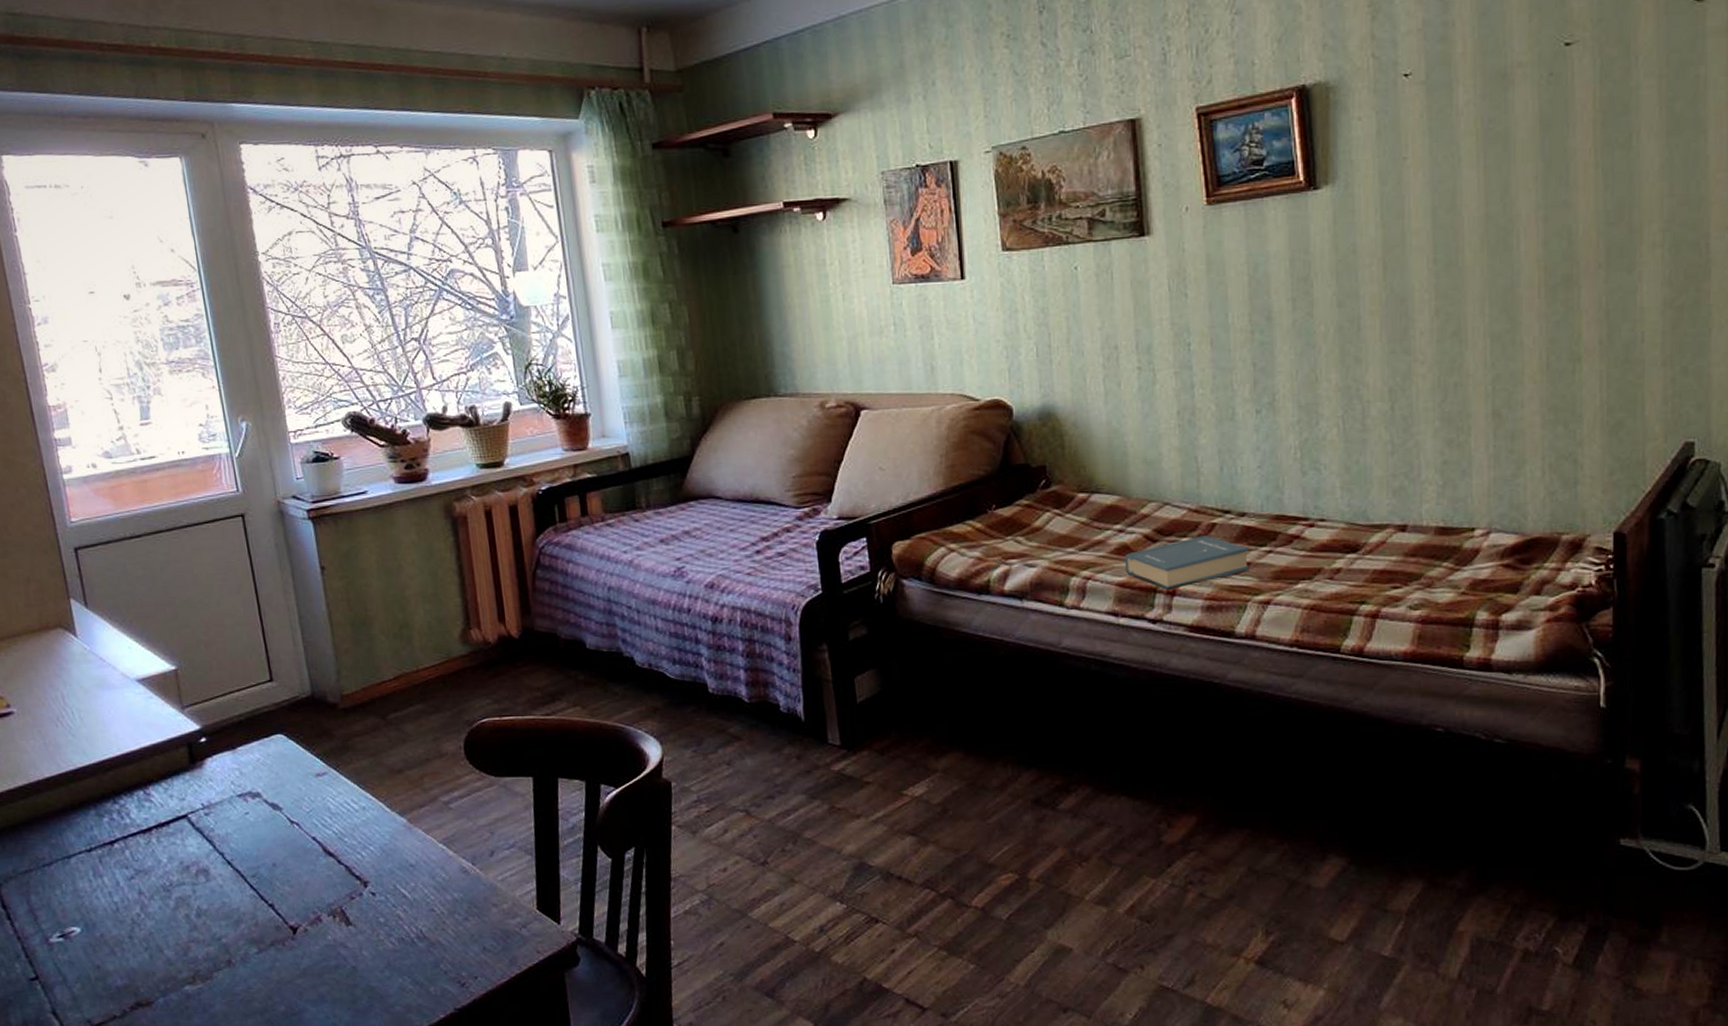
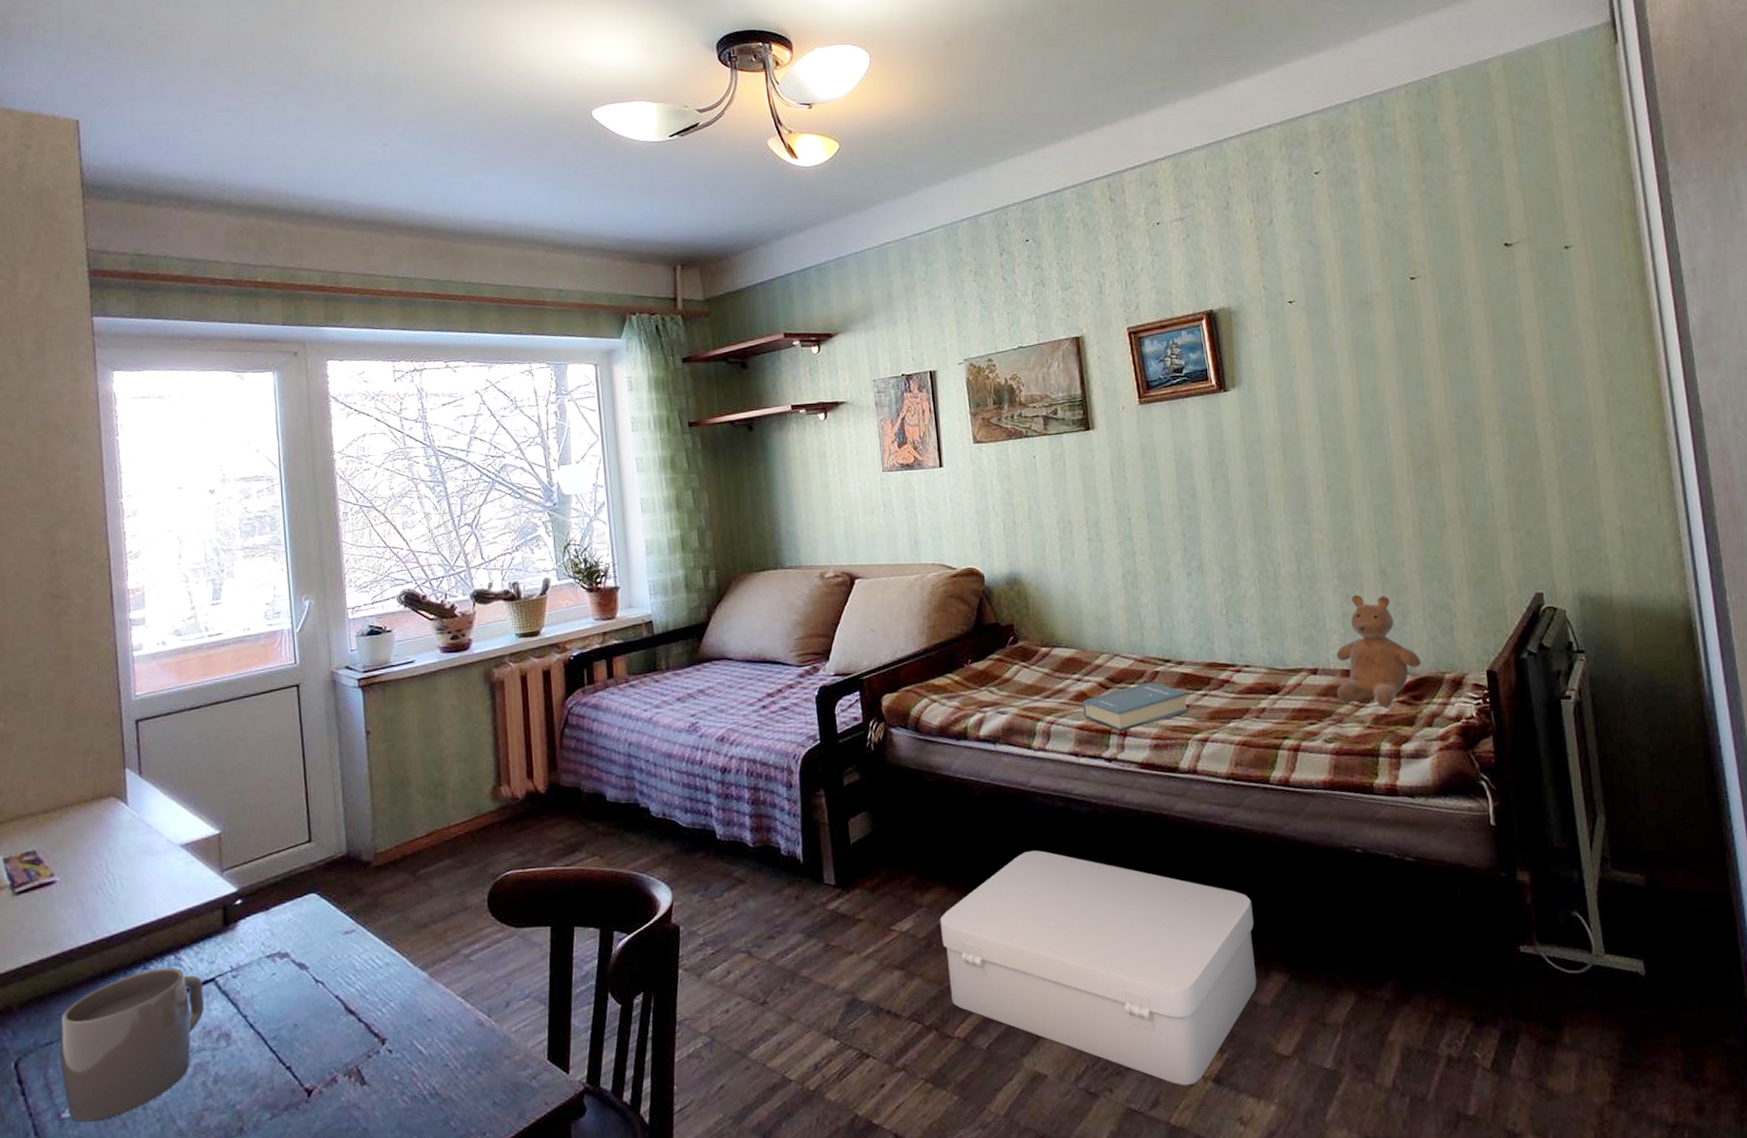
mug: none [36,802,180,948] -> present [59,967,204,1123]
storage box: none [956,717,1313,967] -> present [940,850,1257,1086]
teddy bear: none [1428,439,1534,571] -> present [1336,594,1421,707]

